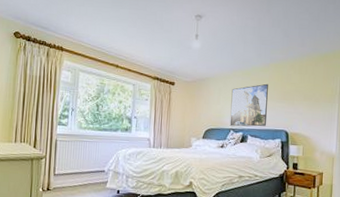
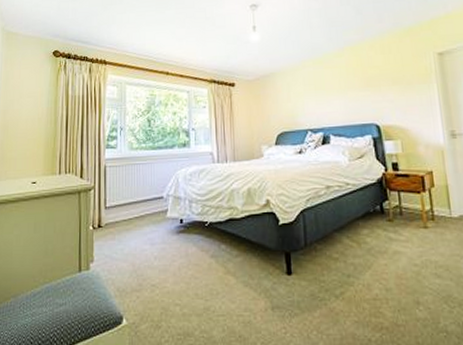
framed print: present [230,83,268,127] -> none [303,70,350,126]

